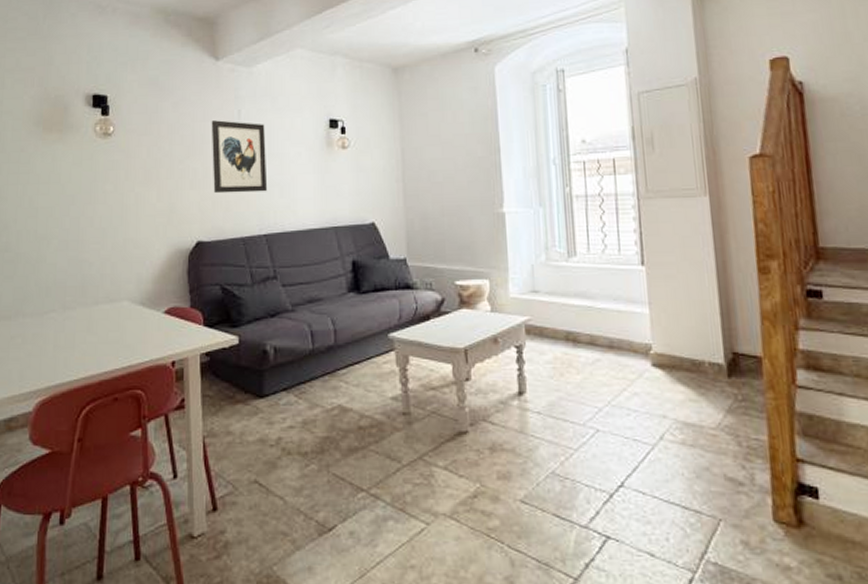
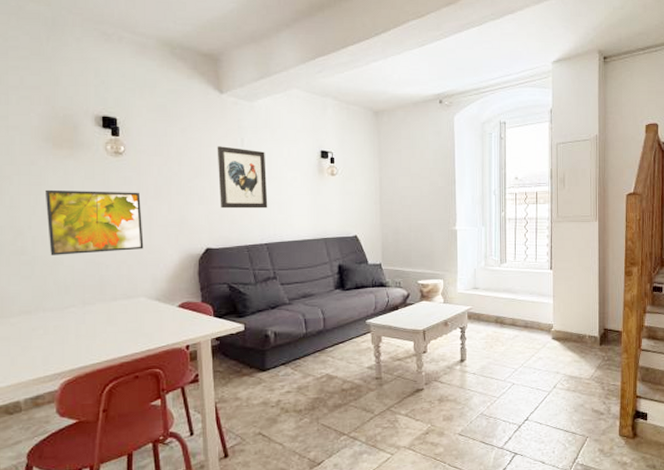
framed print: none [32,177,130,252] -> present [44,189,144,255]

